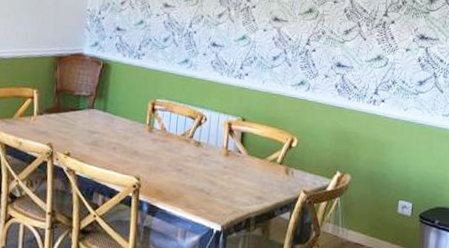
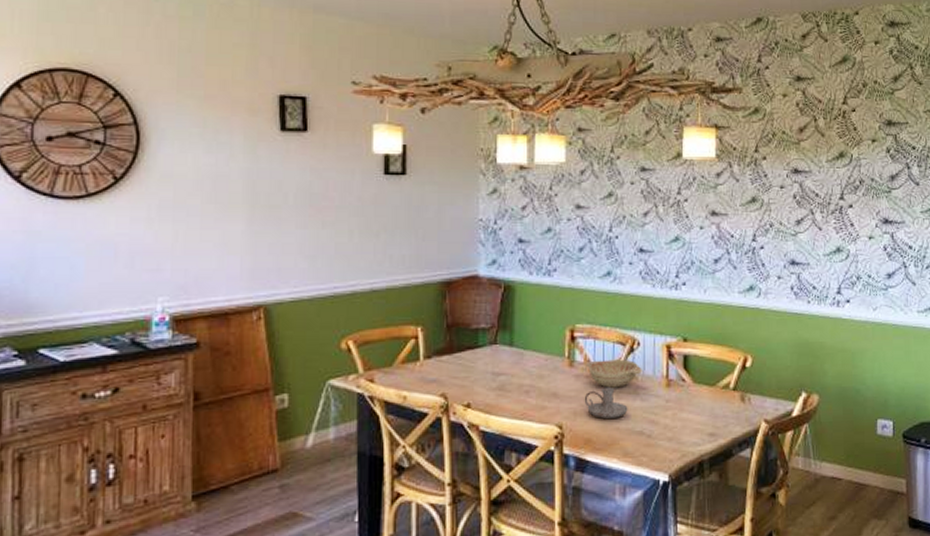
candle holder: none [158,151,193,176] -> present [584,386,628,419]
decorative bowl: none [163,129,207,153] -> present [587,359,642,388]

